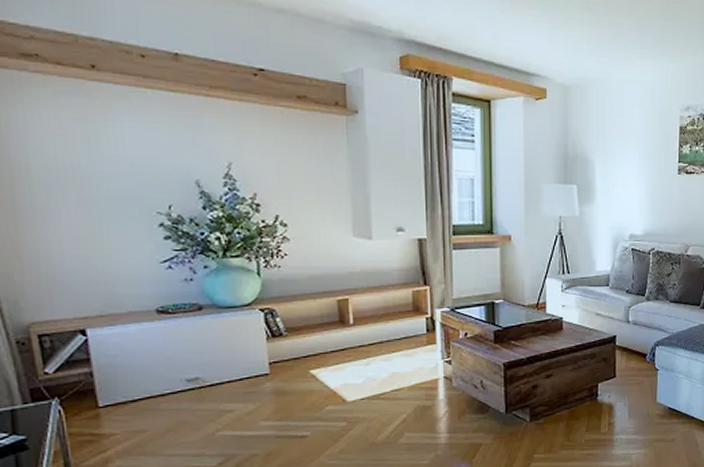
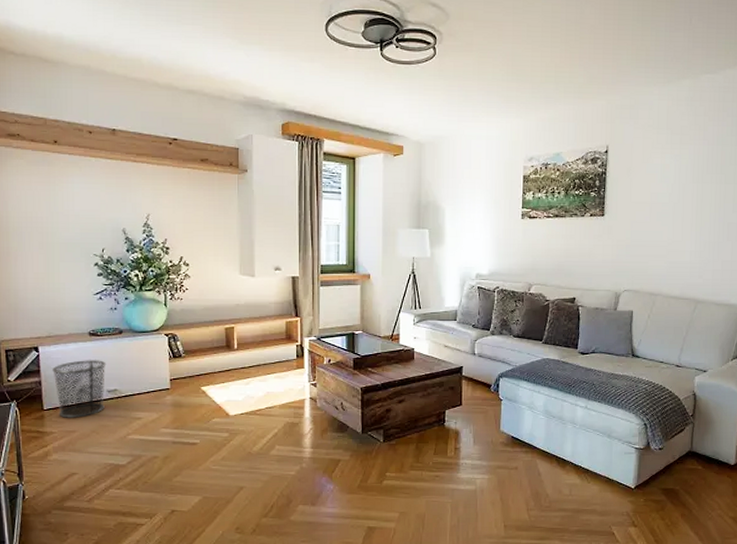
waste bin: none [108,342,183,417] -> present [52,359,107,419]

